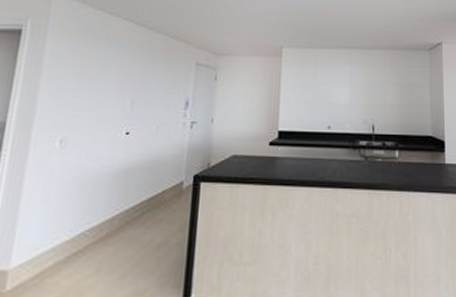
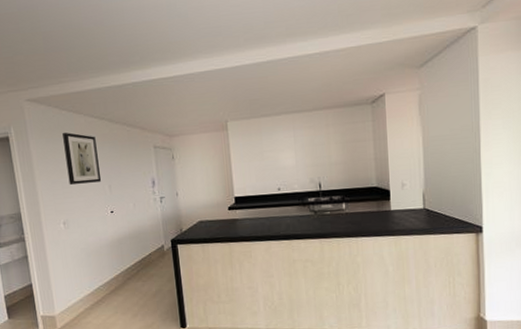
wall art: none [82,33,130,96] -> present [63,132,102,185]

